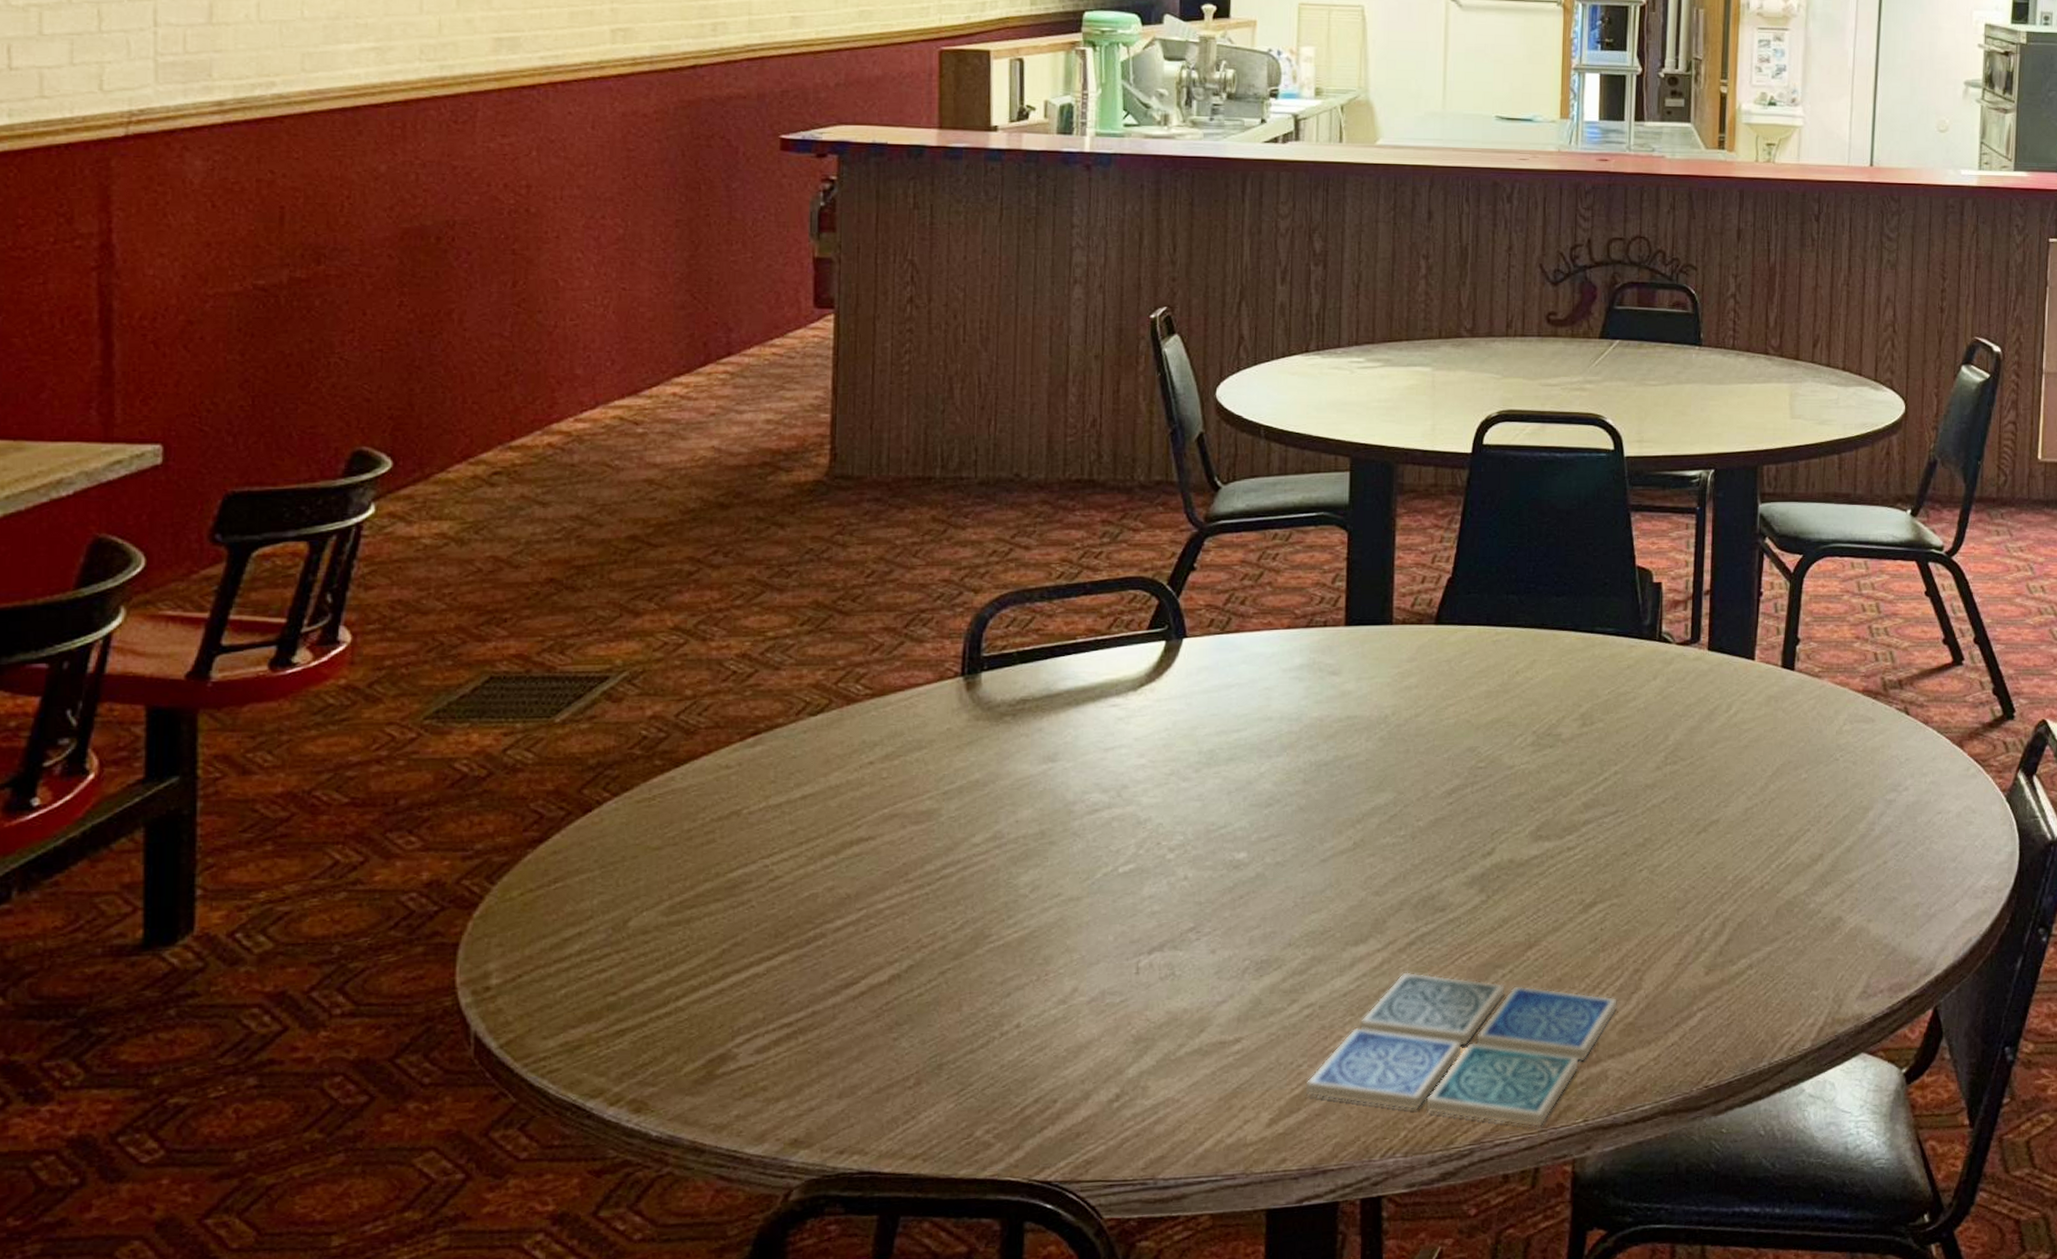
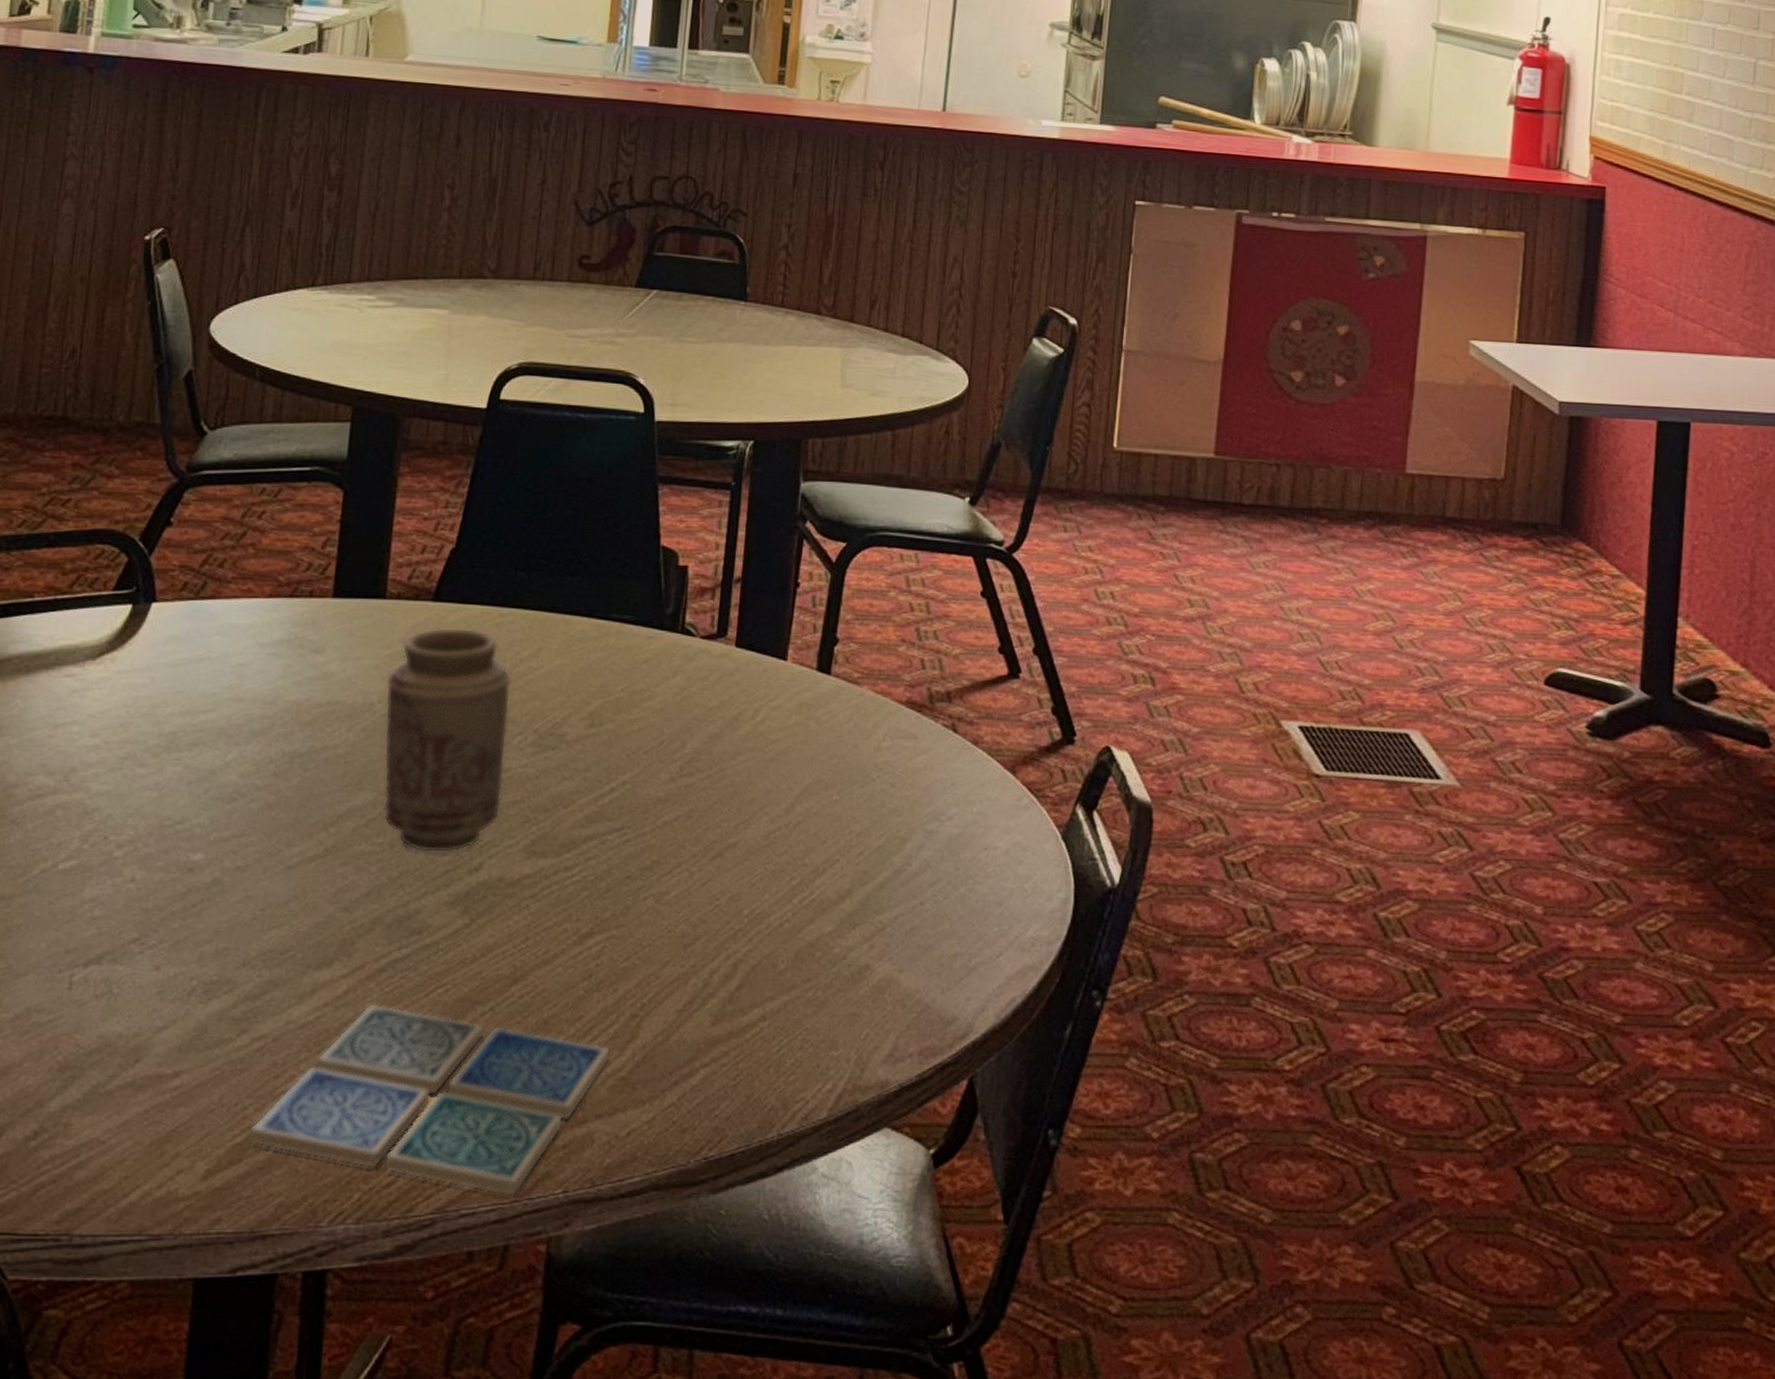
vase: none [1398,646,1510,842] -> present [383,627,512,854]

